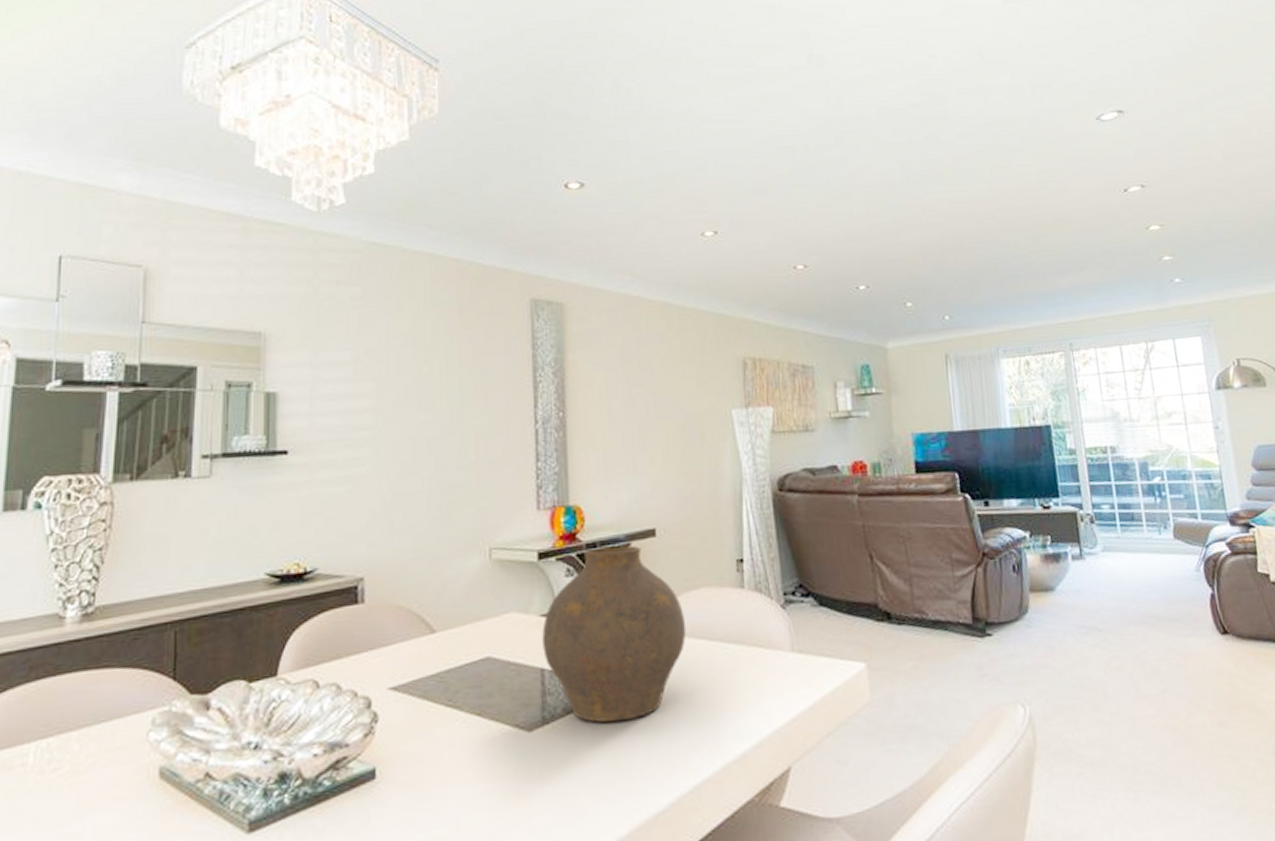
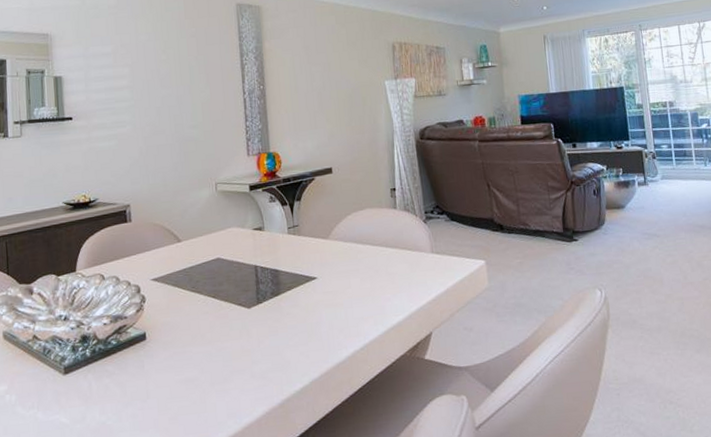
vase: present [542,545,687,723] -> none [254,180,356,303]

